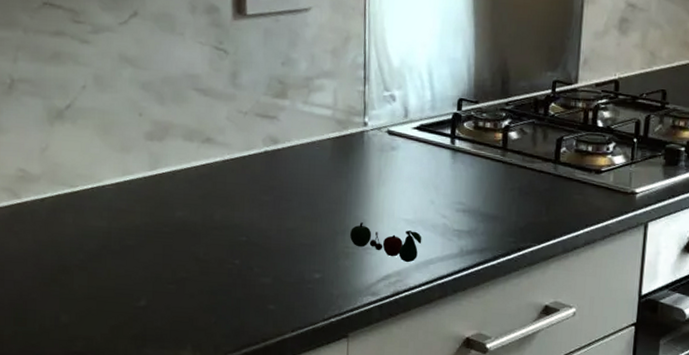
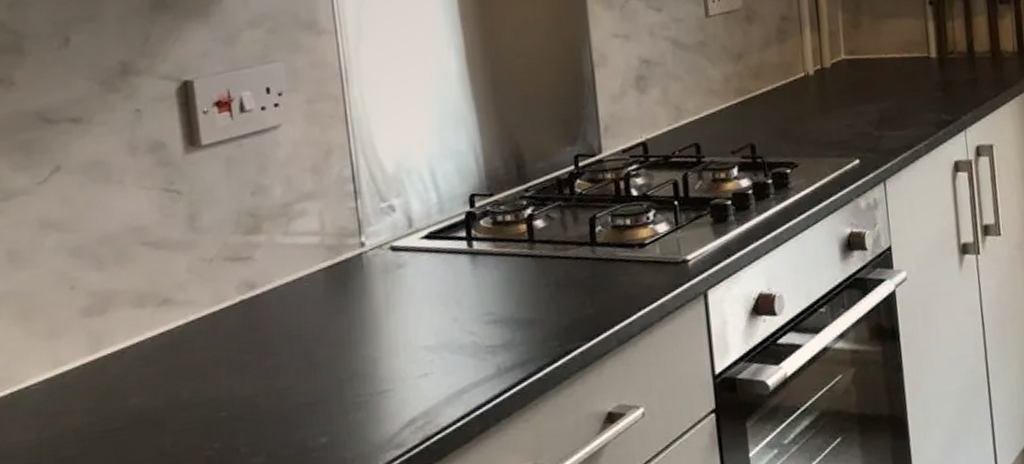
fruit: present [349,222,422,263] -> none [358,358,450,399]

